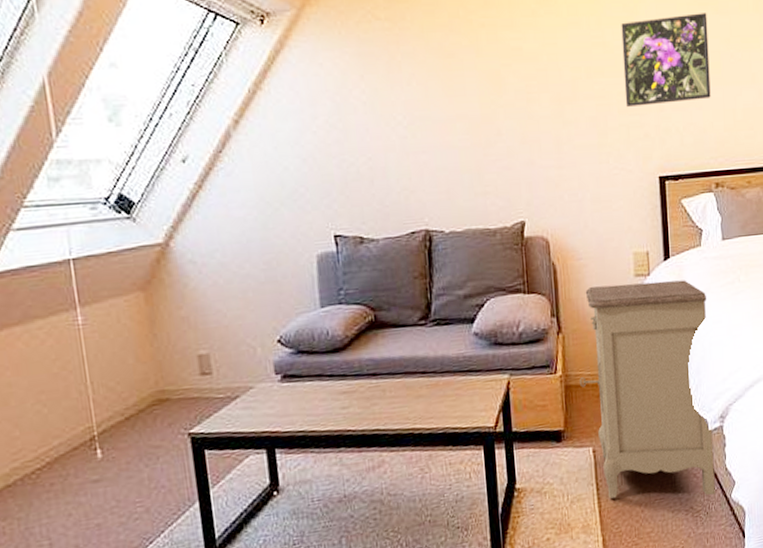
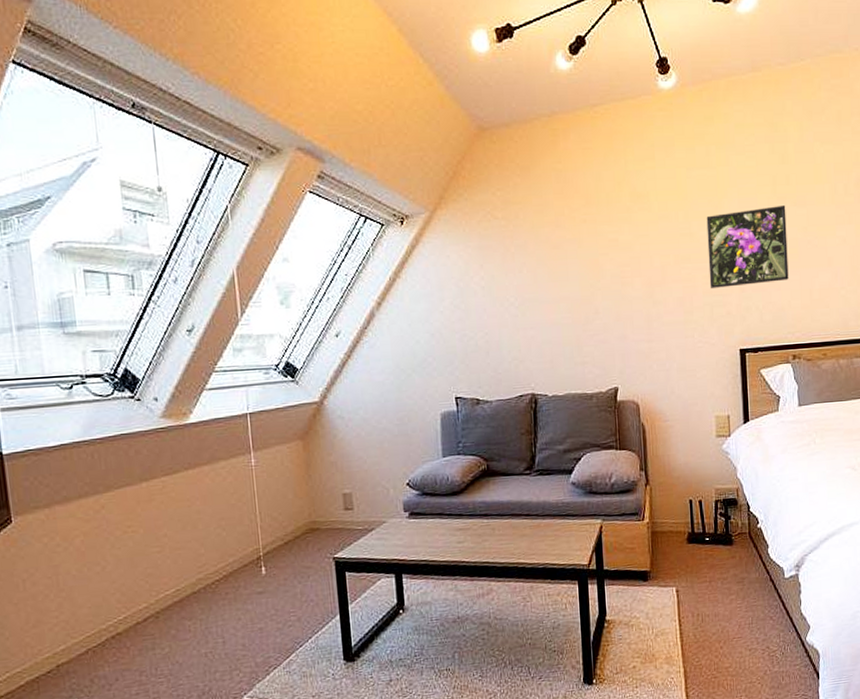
nightstand: present [580,280,716,499] -> none [665,441,791,638]

